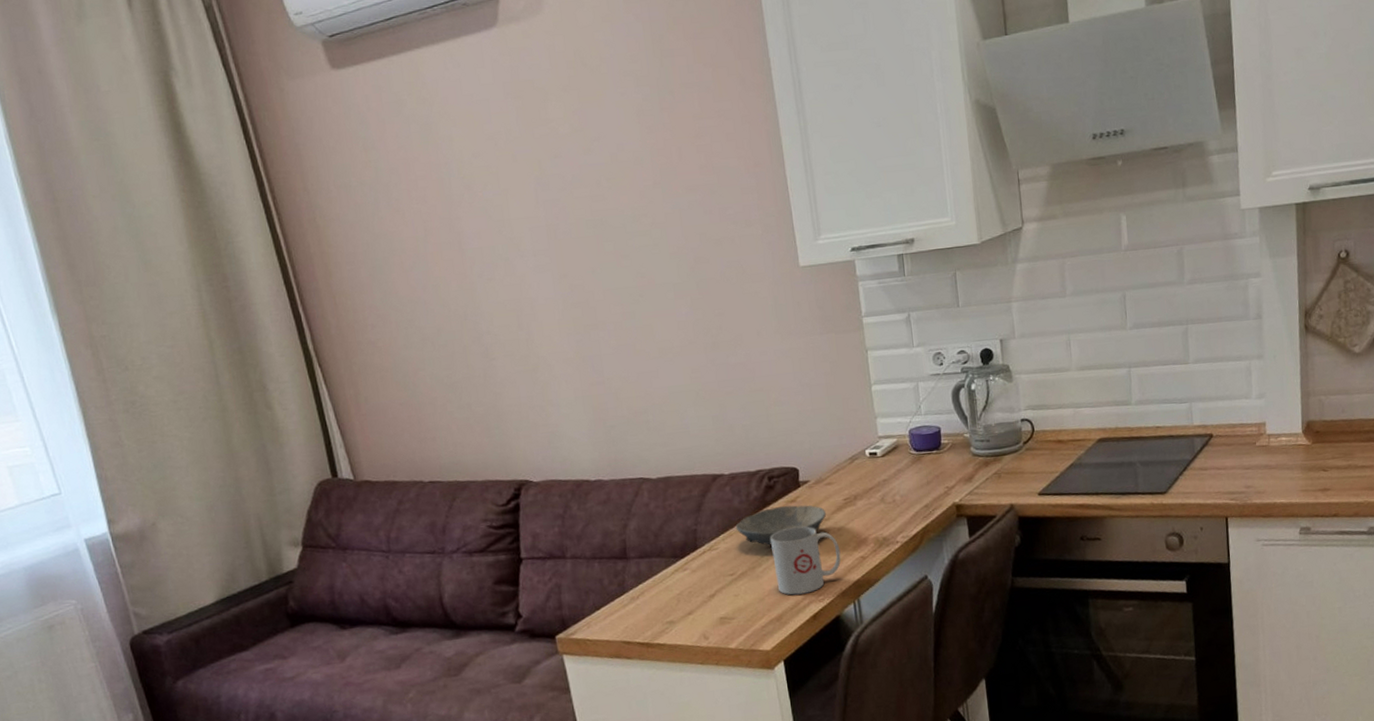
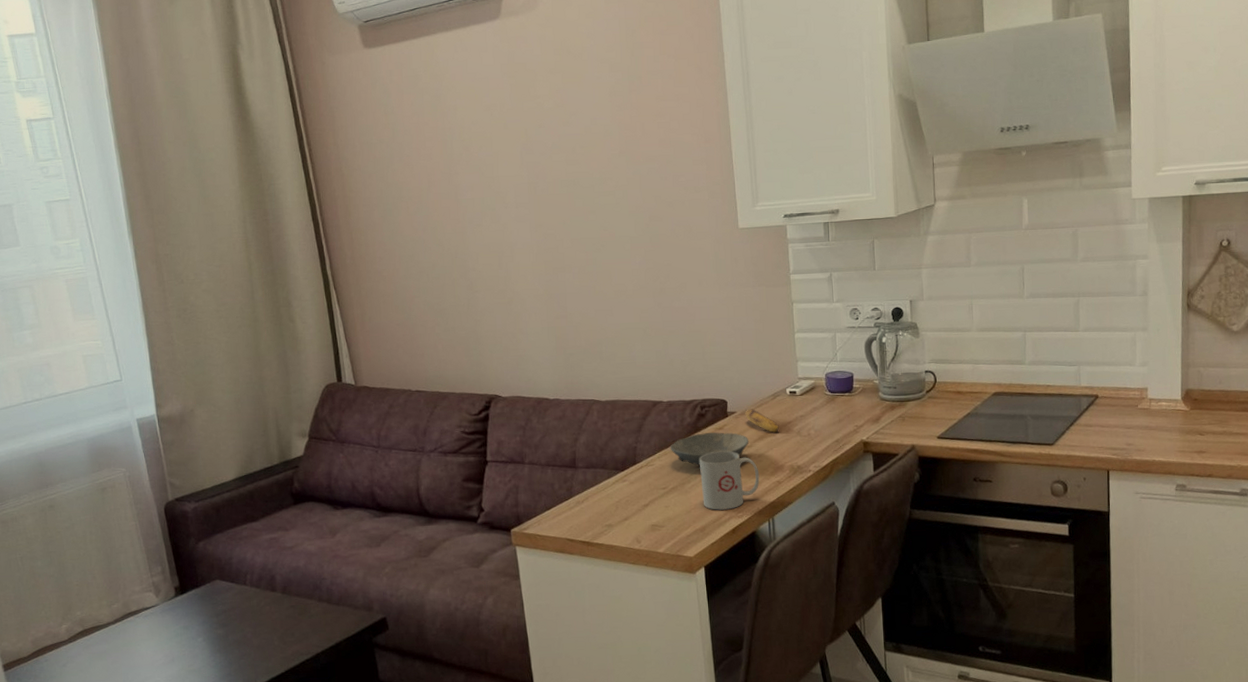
banana: none [819,476,860,502] -> present [745,409,779,433]

